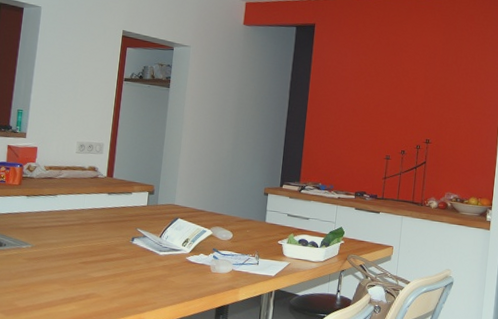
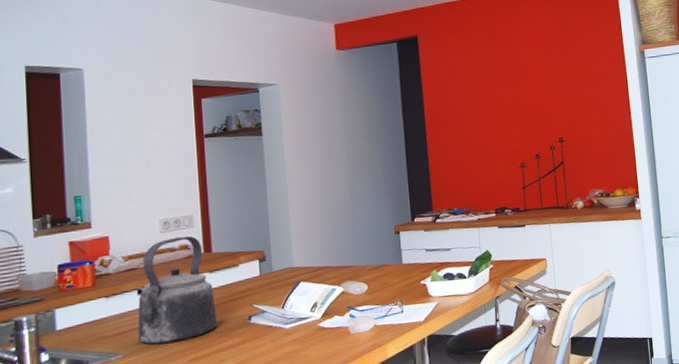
kettle: none [45,159,109,245] -> present [136,236,218,345]

